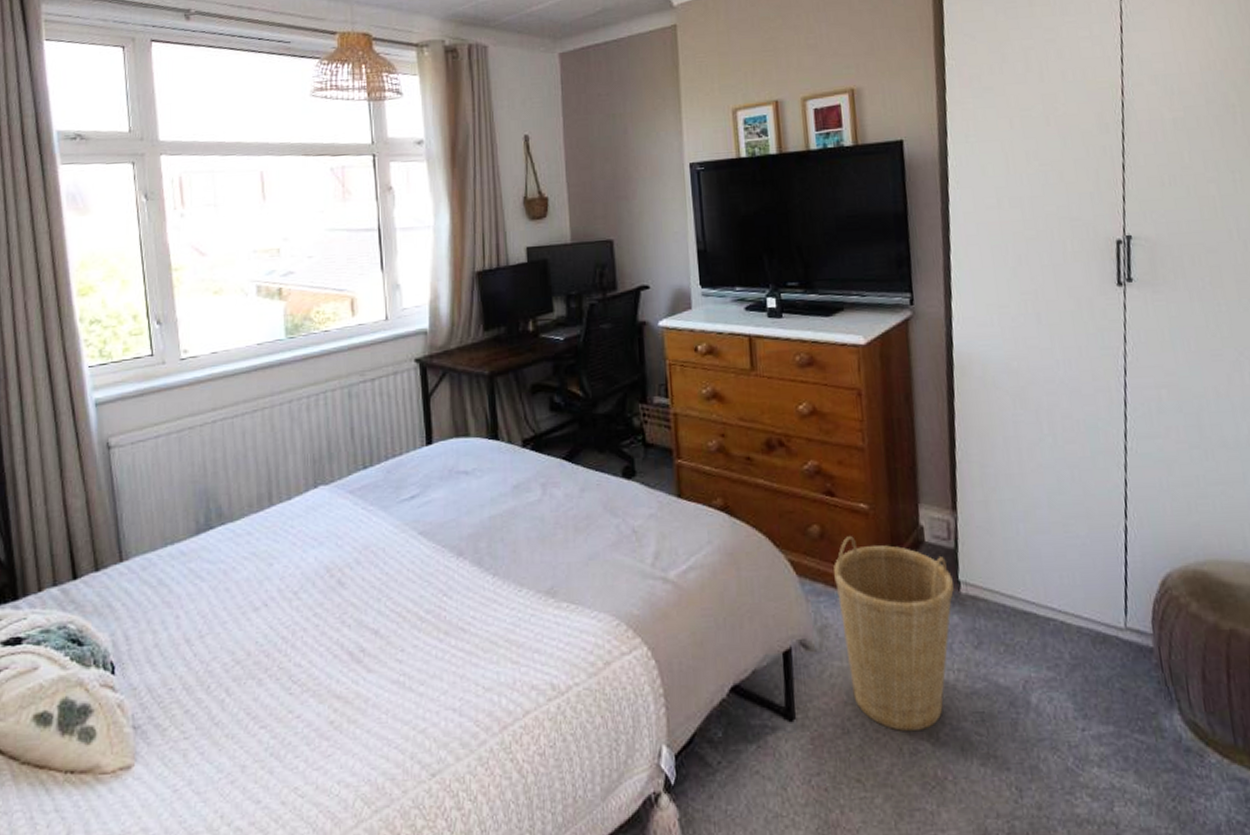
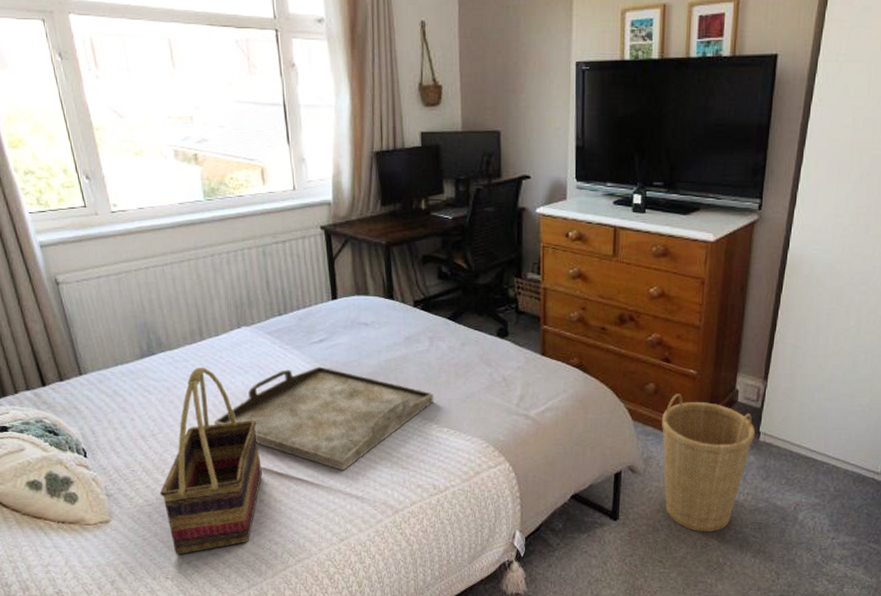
woven basket: none [201,540,333,813] -> present [160,366,262,555]
serving tray: none [276,530,550,672] -> present [213,366,434,471]

